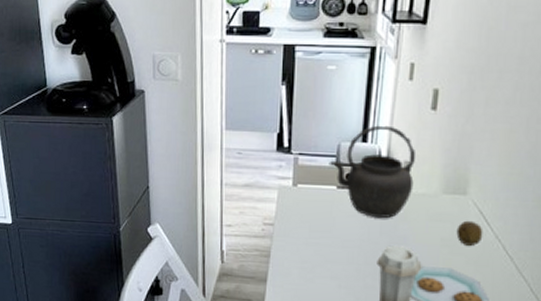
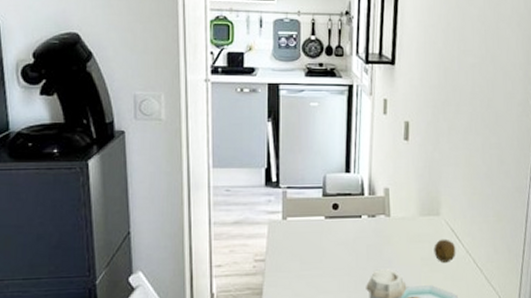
kettle: present [329,125,415,219] -> none [316,156,394,245]

